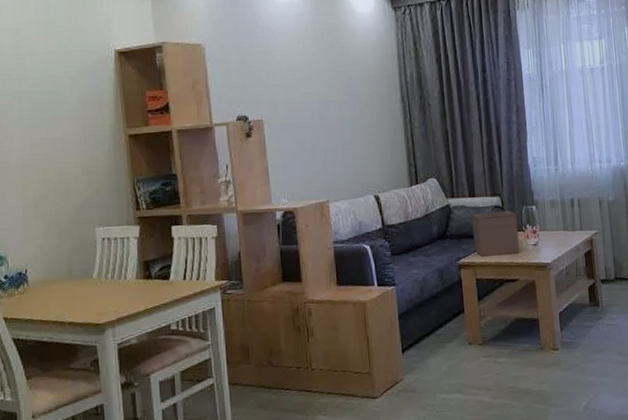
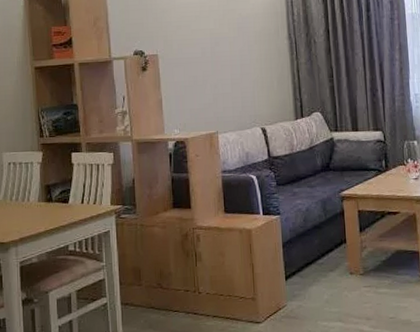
decorative box: present [471,211,520,257] -> none [354,145,402,189]

